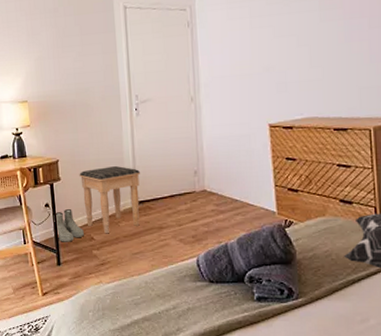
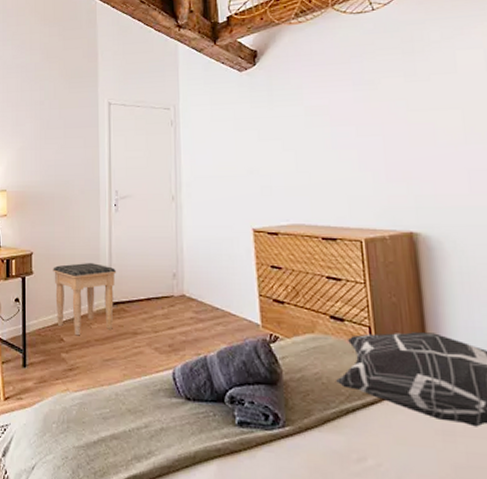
boots: present [52,209,84,242] -> none [21,306,53,342]

